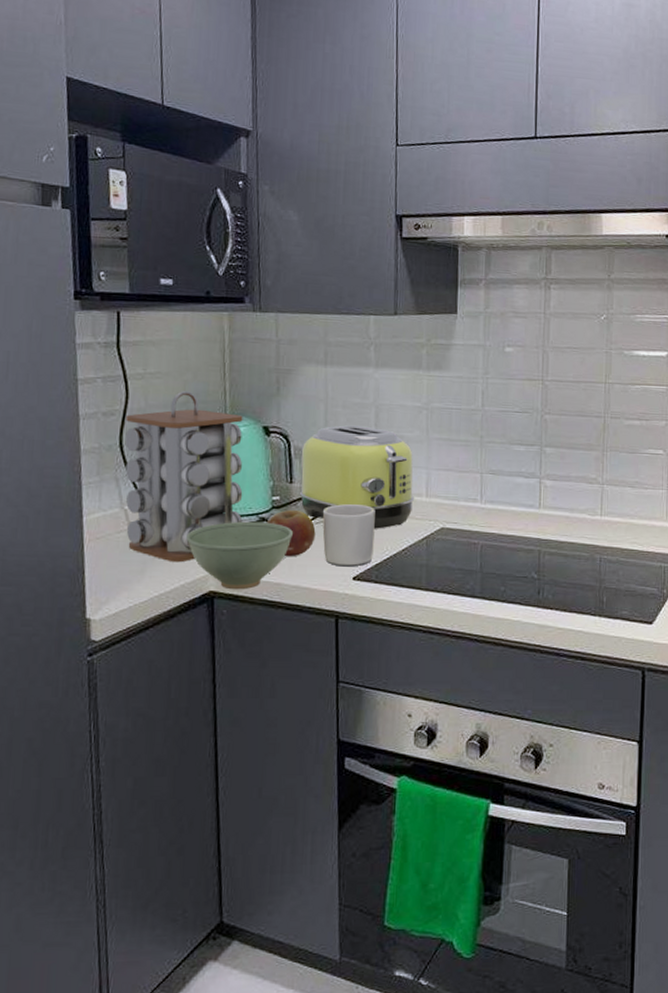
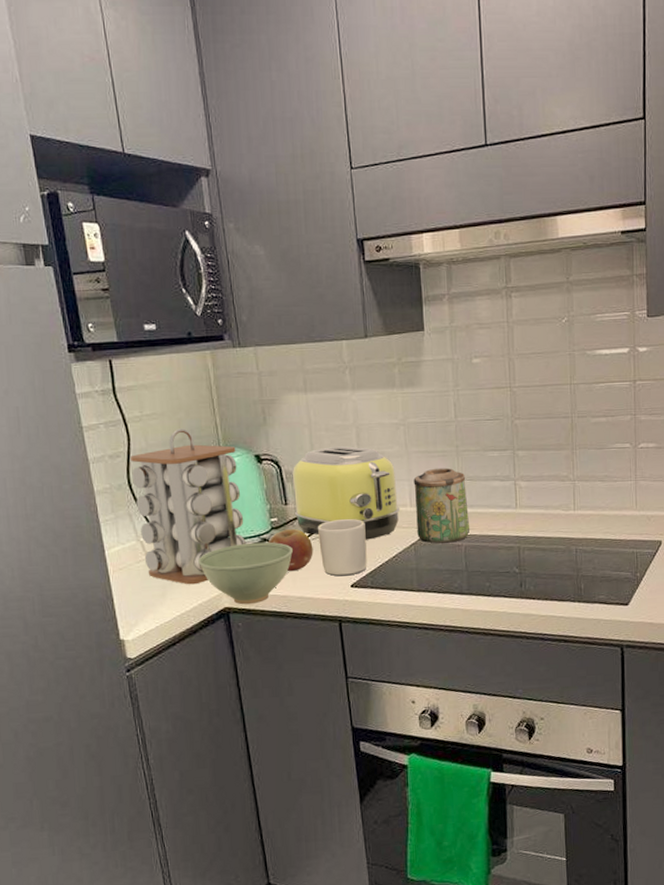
canister: none [431,457,489,540] -> present [413,467,470,544]

